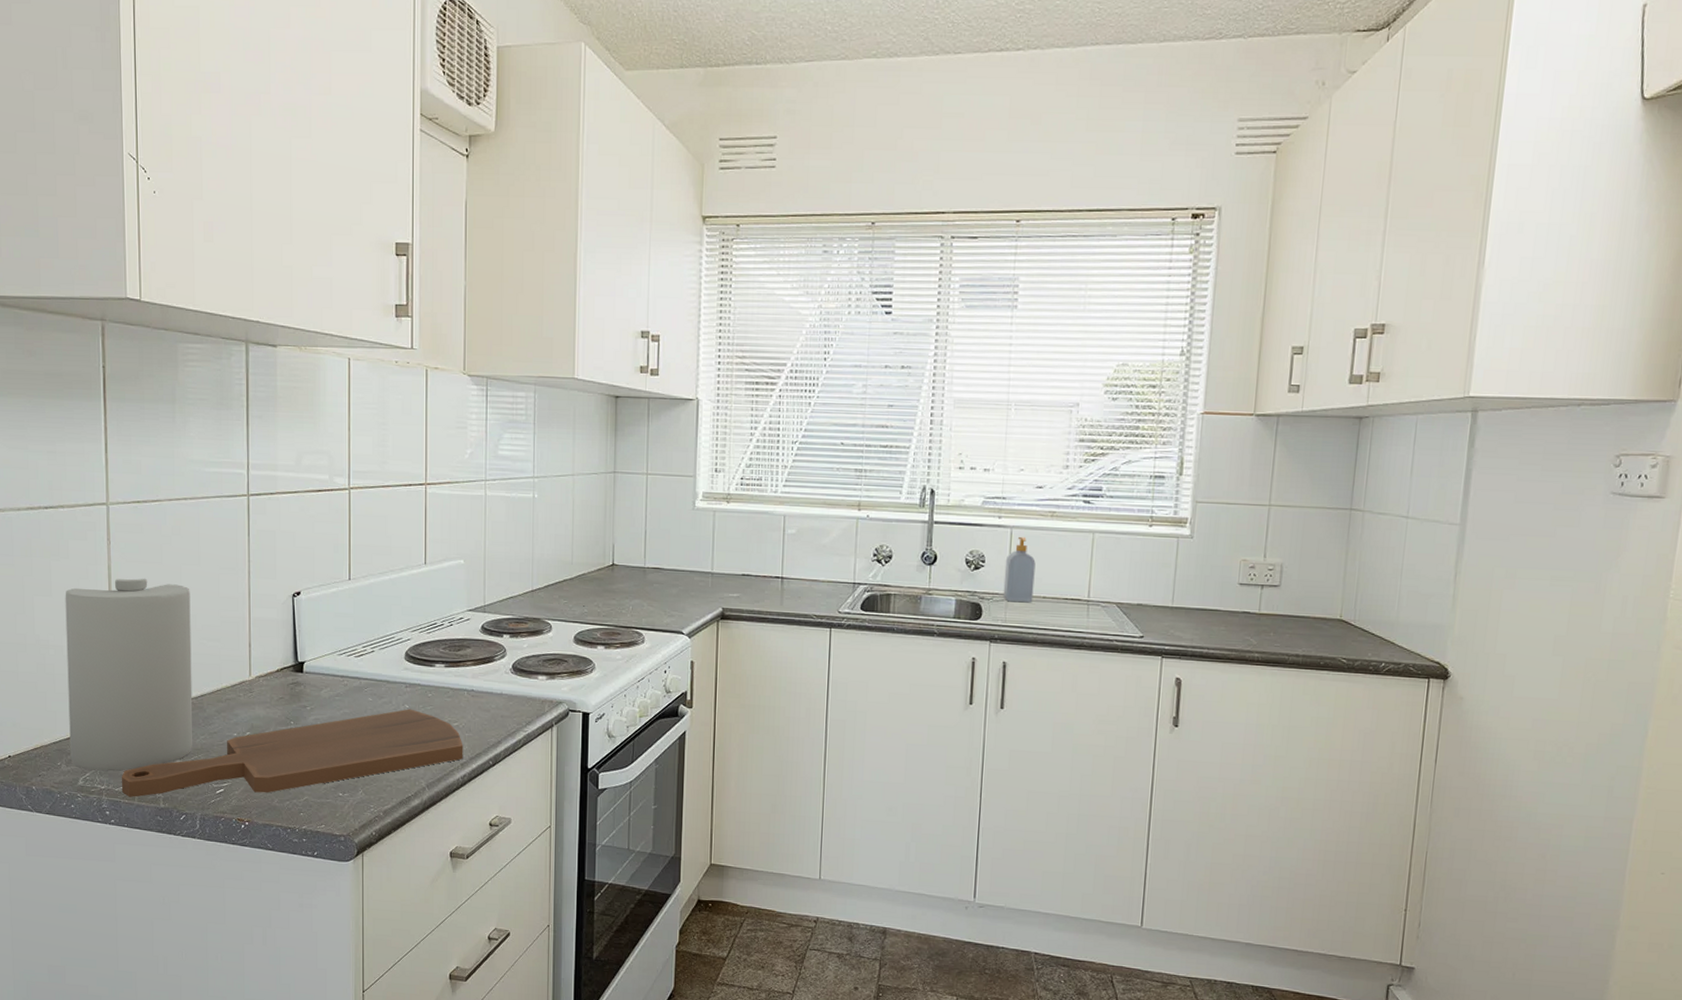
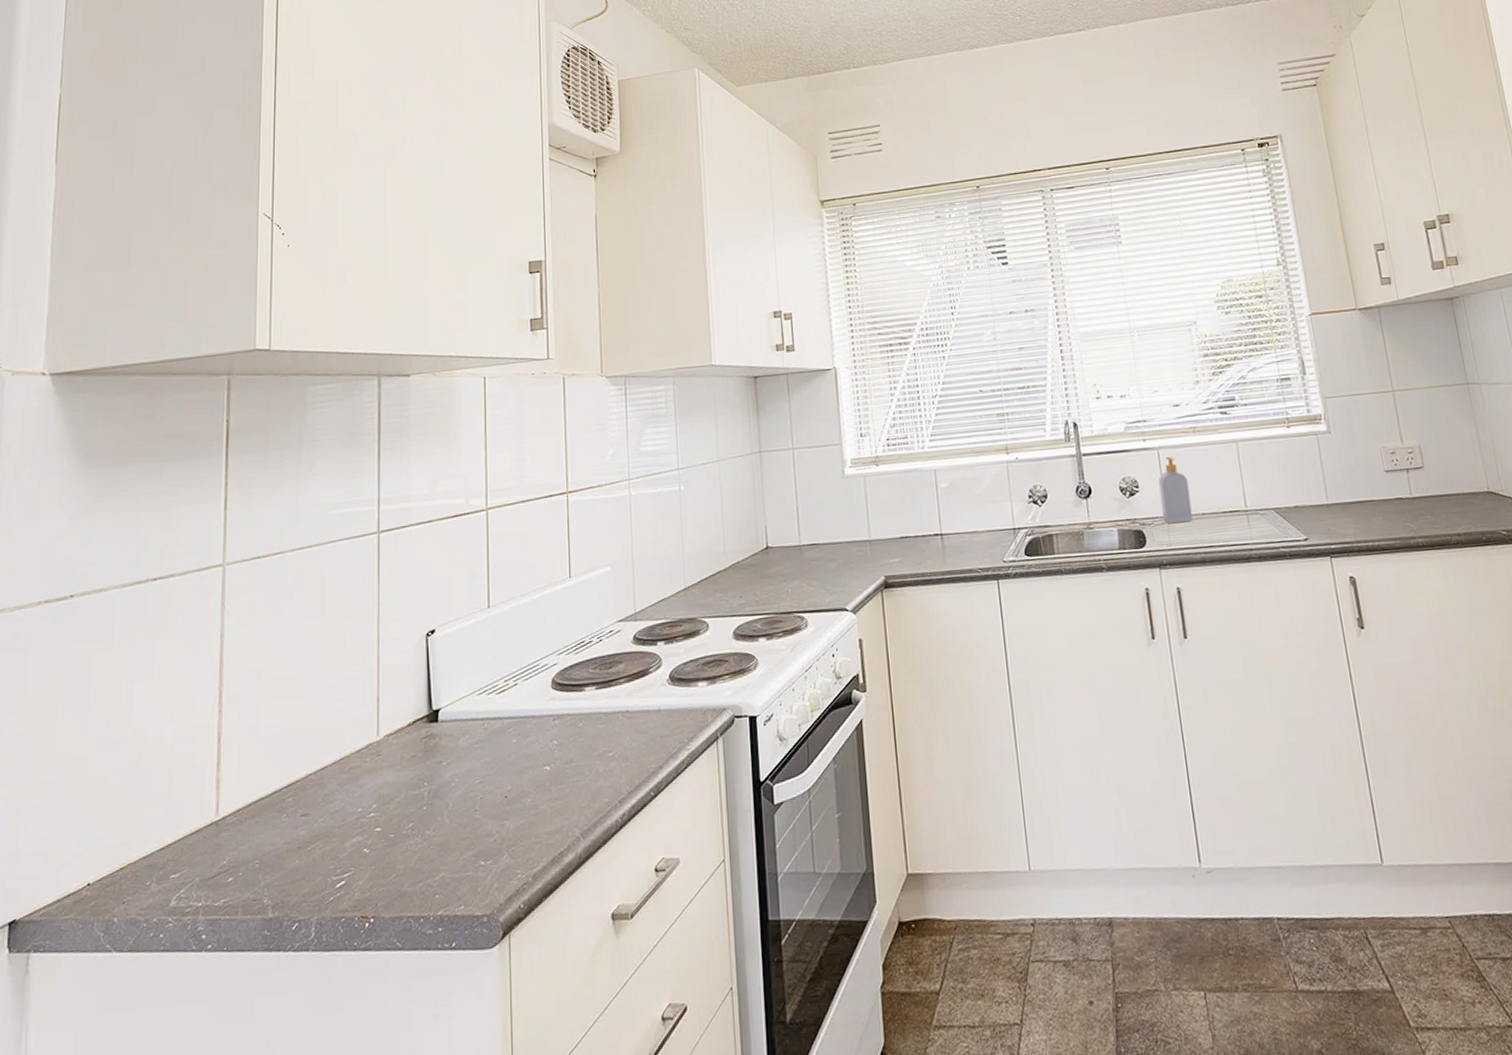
paper towel holder: present [65,578,193,772] -> none [162,641,312,886]
cutting board: present [121,708,463,798] -> none [222,744,621,913]

